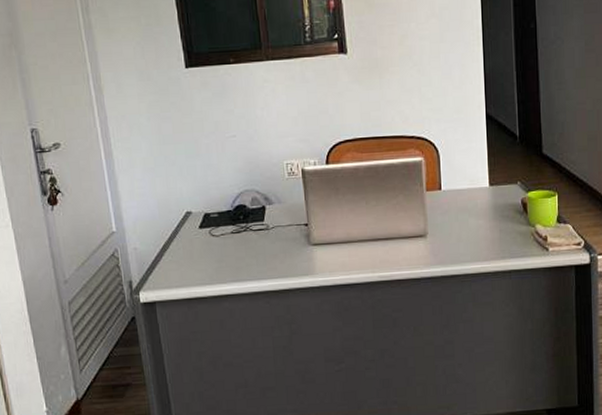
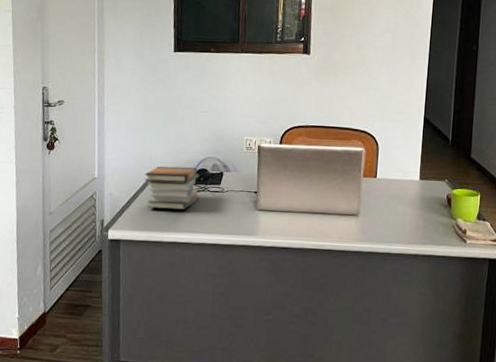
book stack: none [172,205,240,259] -> present [144,166,200,210]

